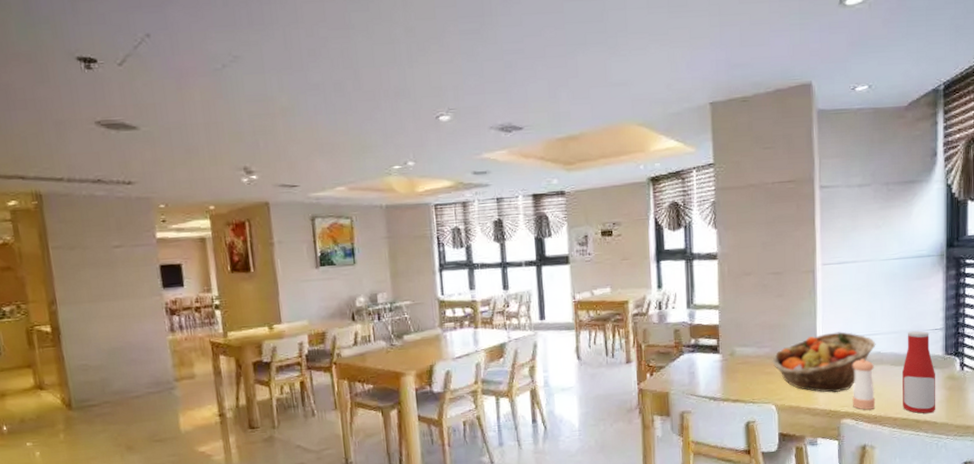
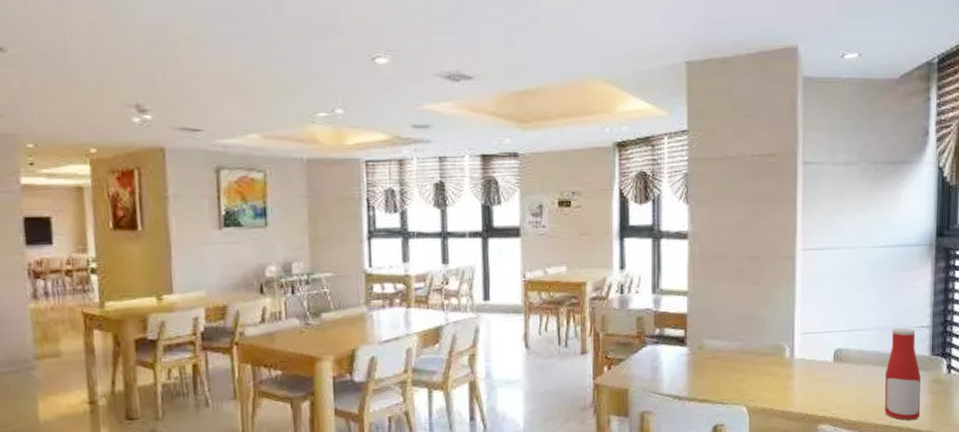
fruit basket: present [772,331,876,393] -> none [745,325,858,395]
pepper shaker: present [852,359,876,410] -> none [831,357,856,415]

